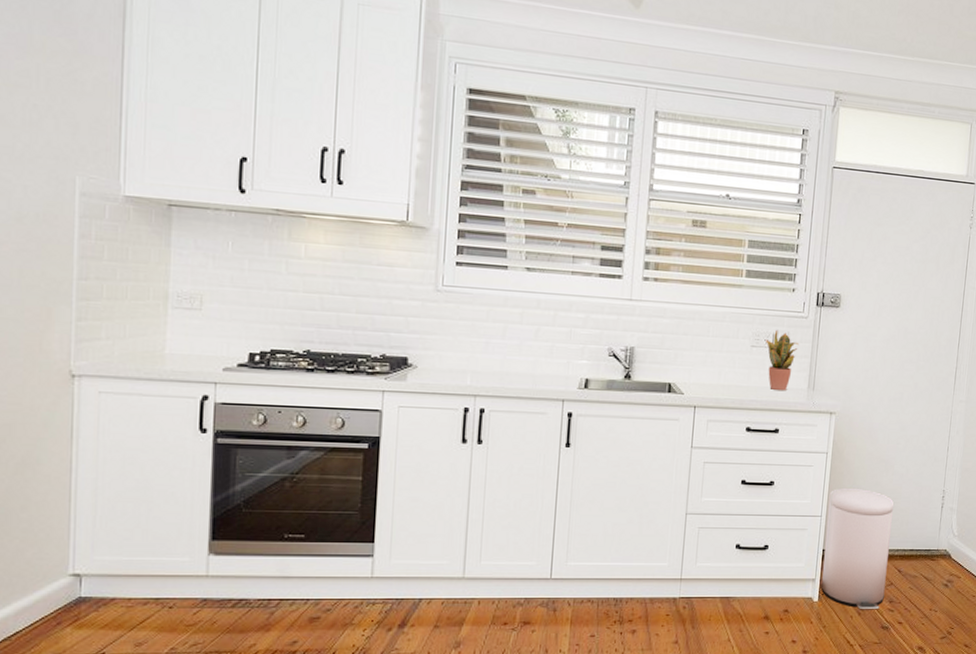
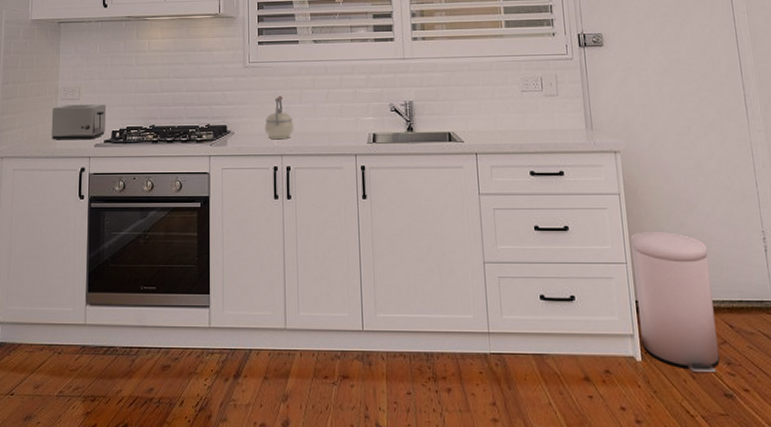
toaster: none [157,315,242,362] -> present [51,104,107,140]
kettle: none [456,328,494,378] -> present [264,96,295,140]
potted plant: present [765,329,799,391] -> none [534,73,569,133]

